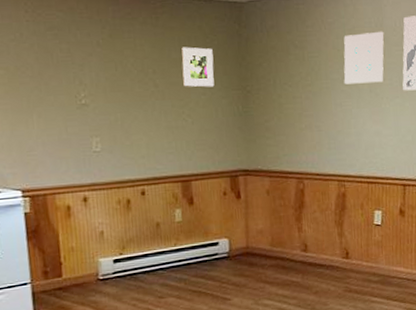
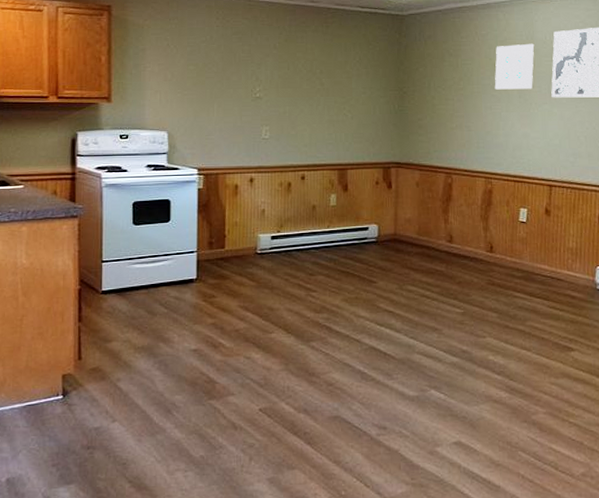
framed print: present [181,47,215,87] -> none [346,52,375,87]

